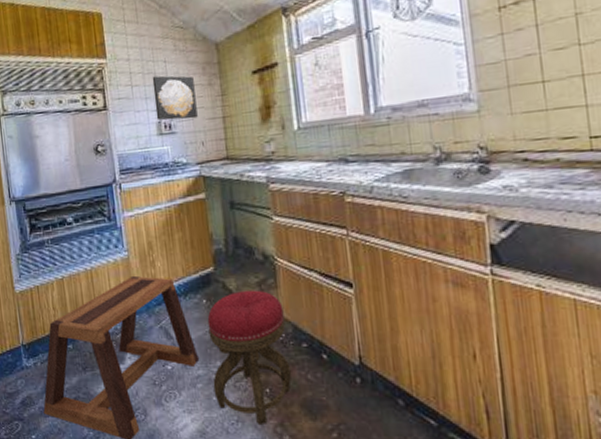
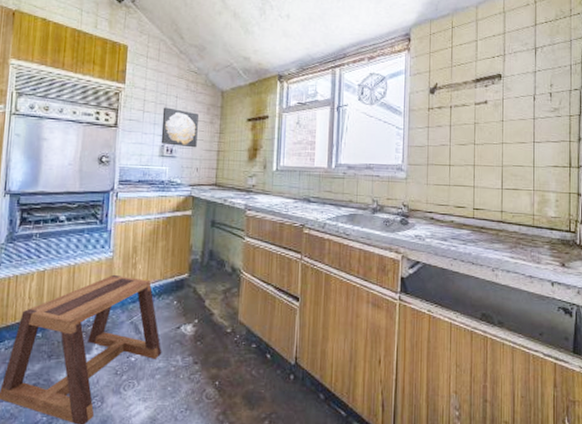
stool: present [207,290,292,424] -> none [170,296,241,412]

